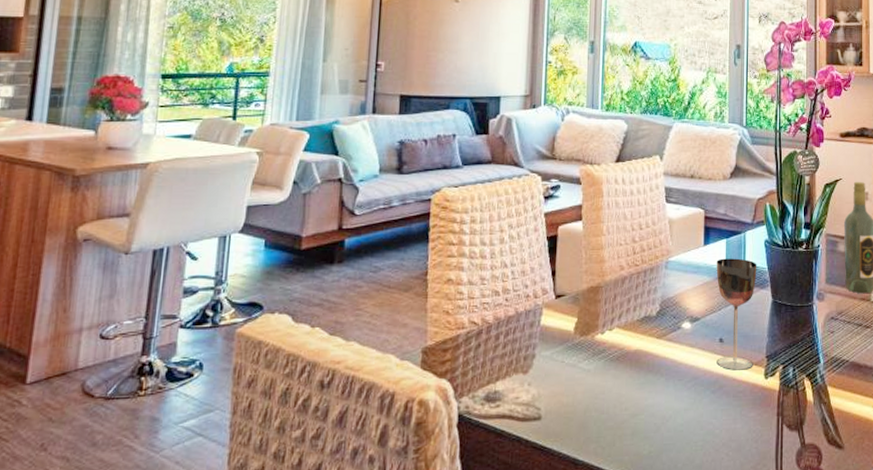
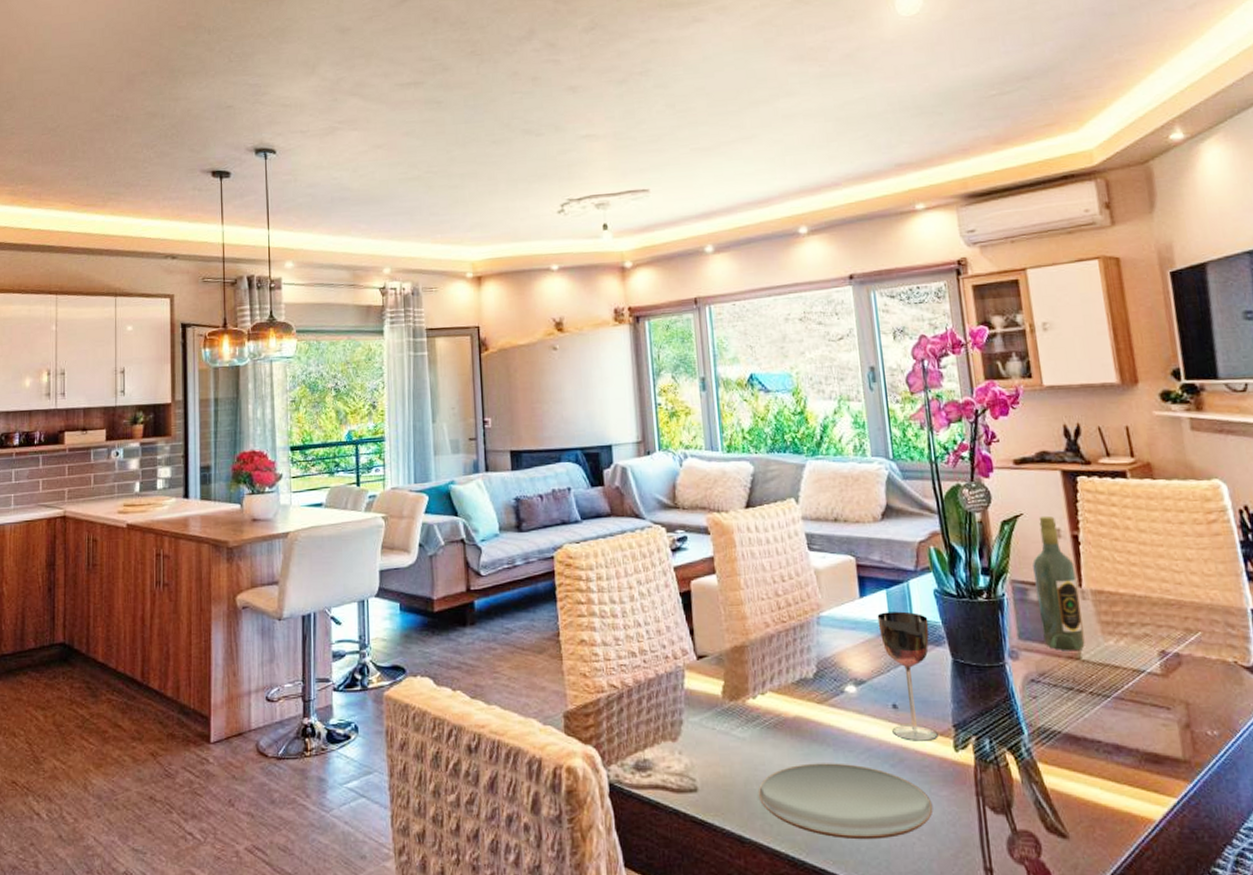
plate: none [595,390,742,458] -> present [758,763,933,840]

